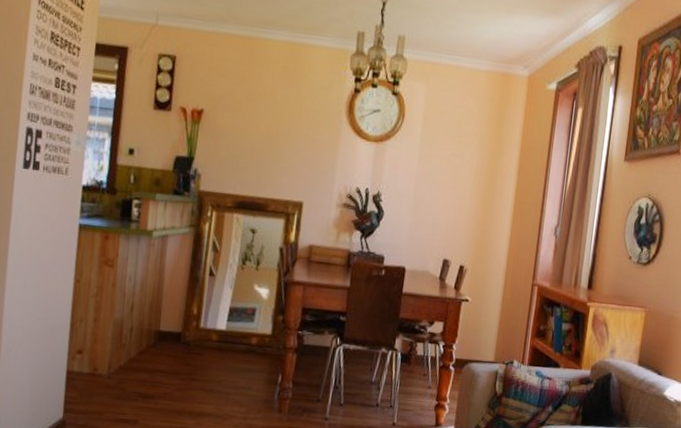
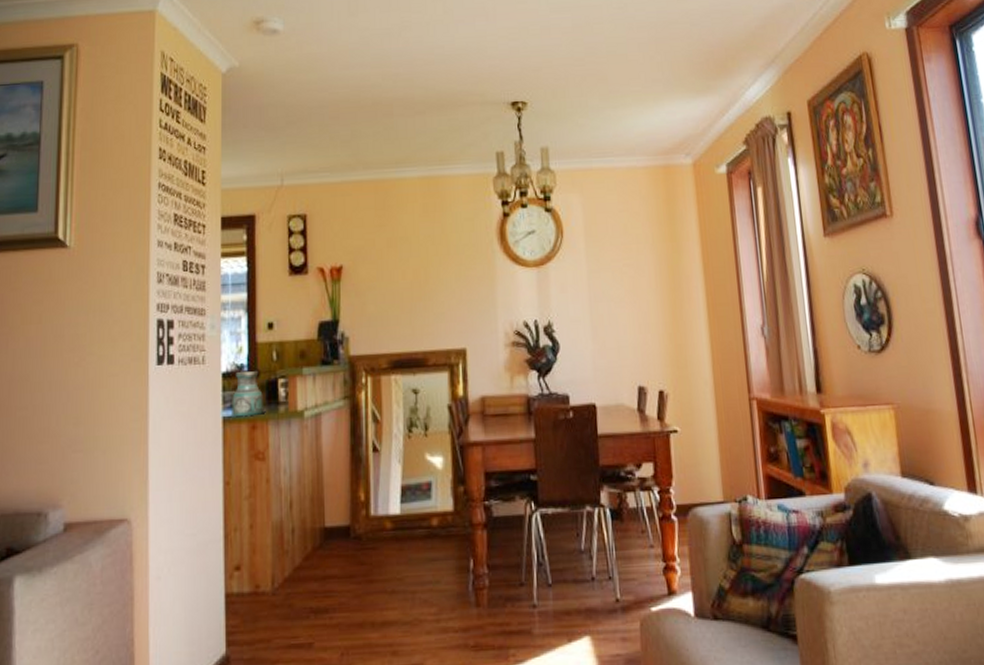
ceramic pitcher: none [88,187,118,229] -> present [232,370,264,418]

